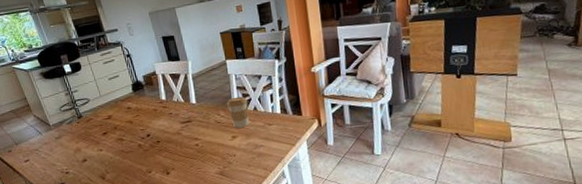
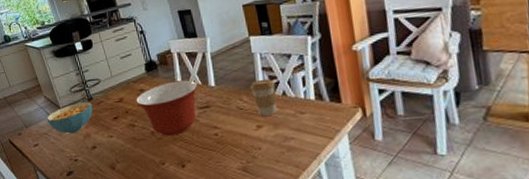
cereal bowl: none [37,120,83,149] -> present [47,102,93,134]
mixing bowl: none [124,98,181,148] -> present [136,80,198,136]

